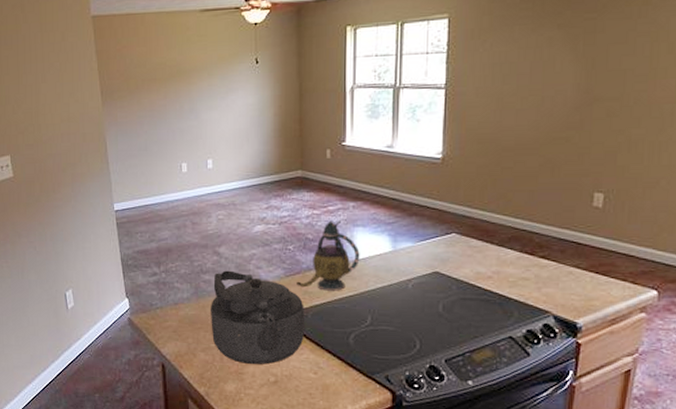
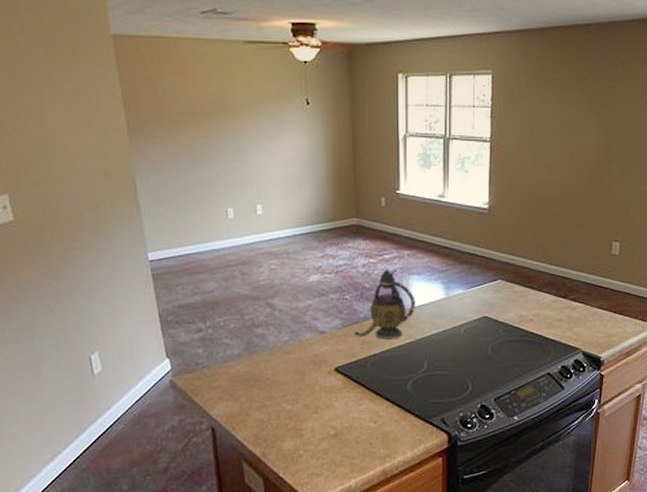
kettle: present [211,270,304,365] -> none [265,323,363,419]

